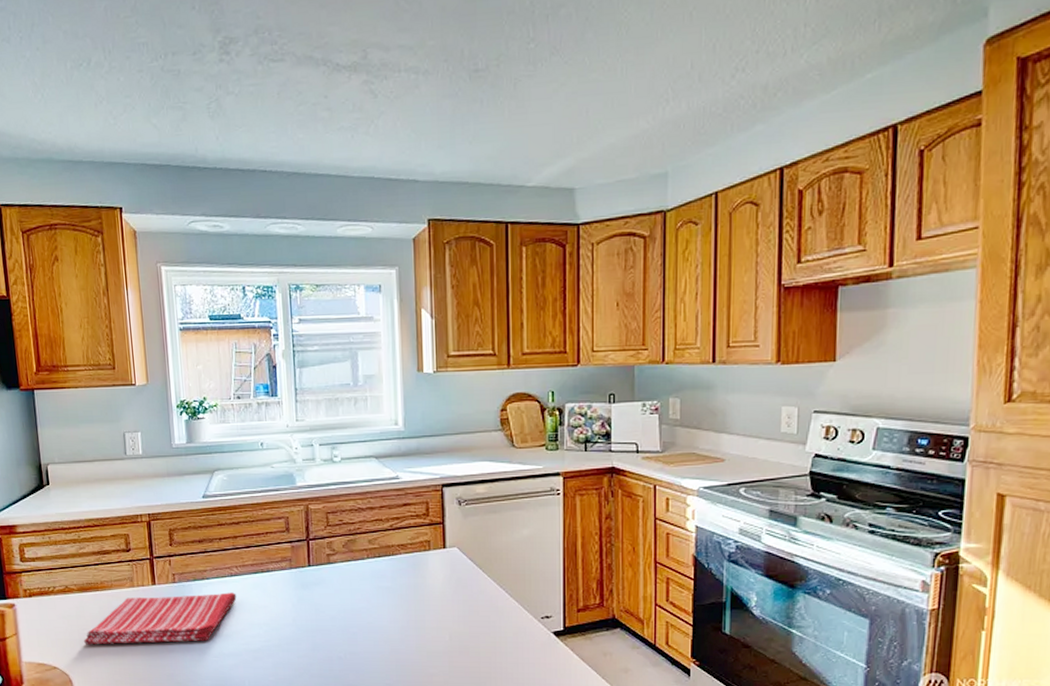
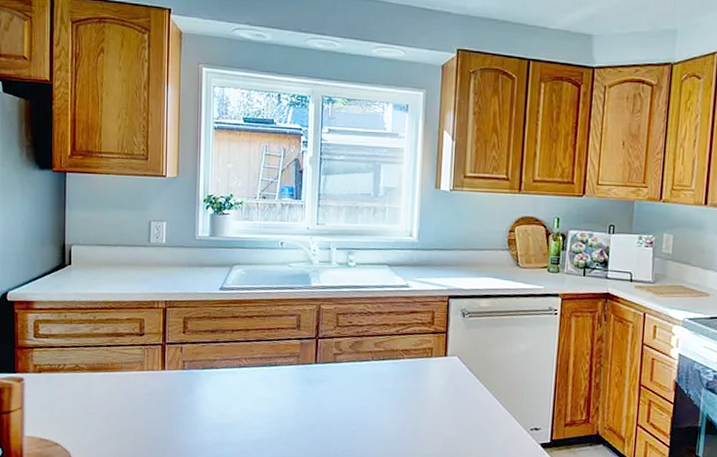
dish towel: present [83,592,237,645] -> none [88,380,243,429]

